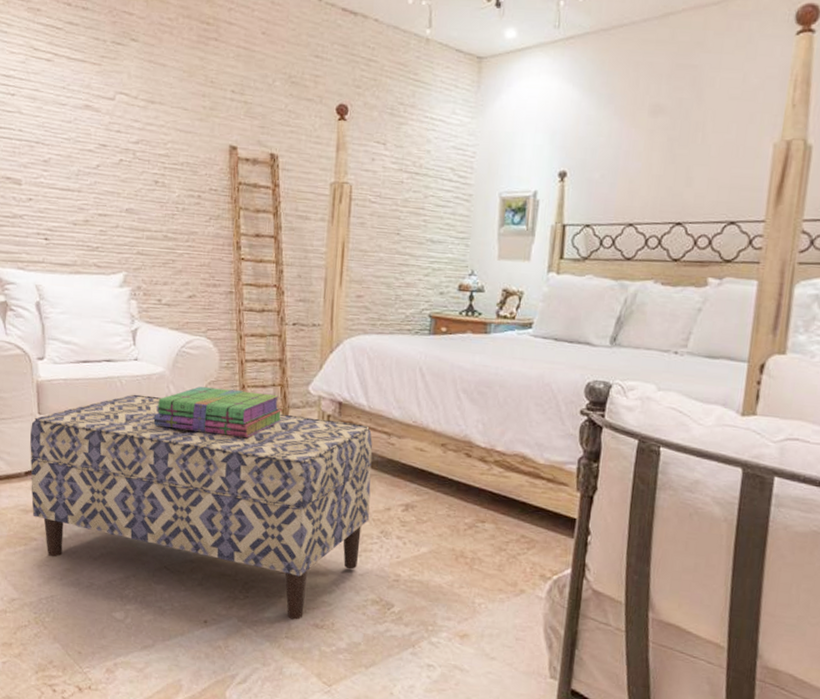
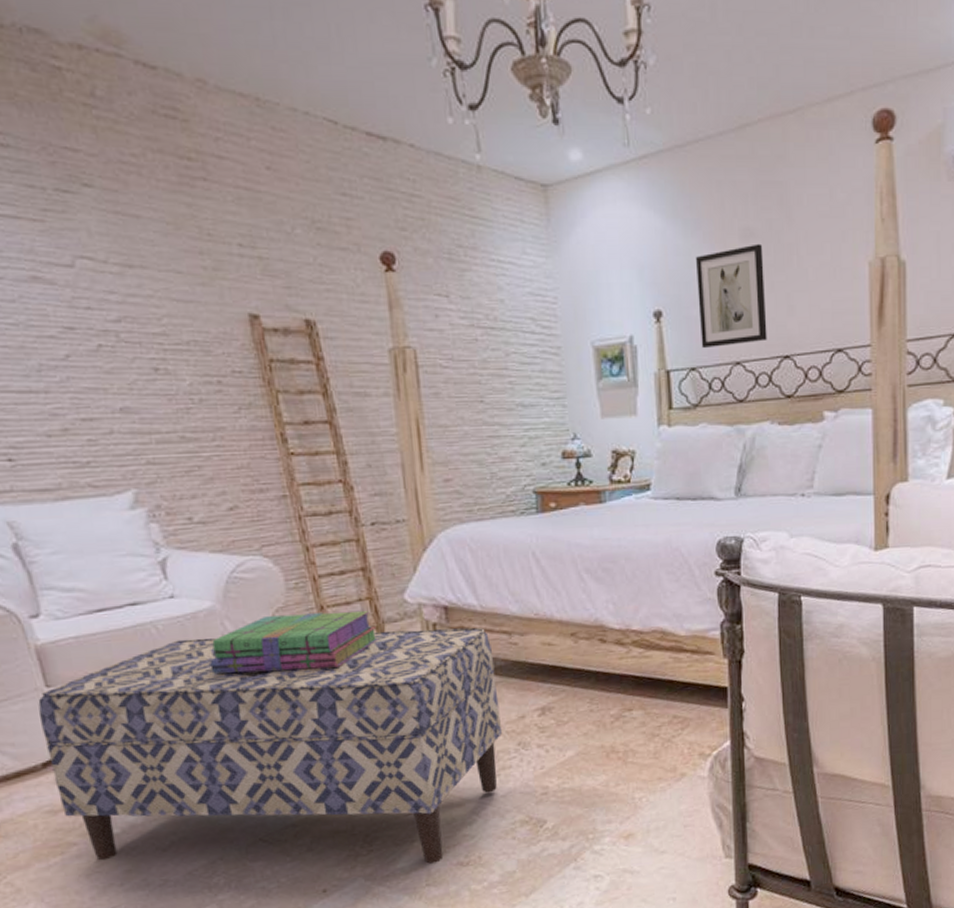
wall art: none [598,119,670,209] -> present [696,243,767,349]

